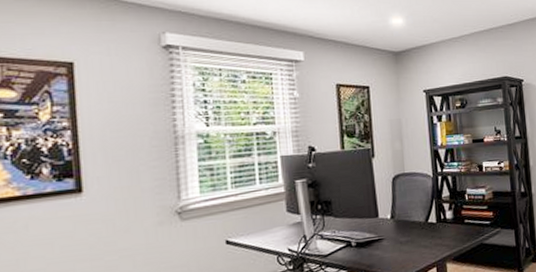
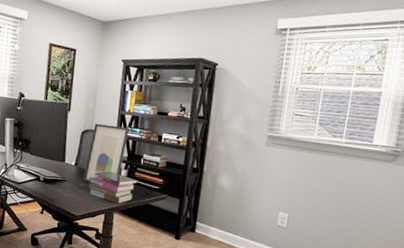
picture frame: none [403,162,447,235] -> present [83,124,130,182]
books: none [410,215,466,252] -> present [88,171,137,204]

